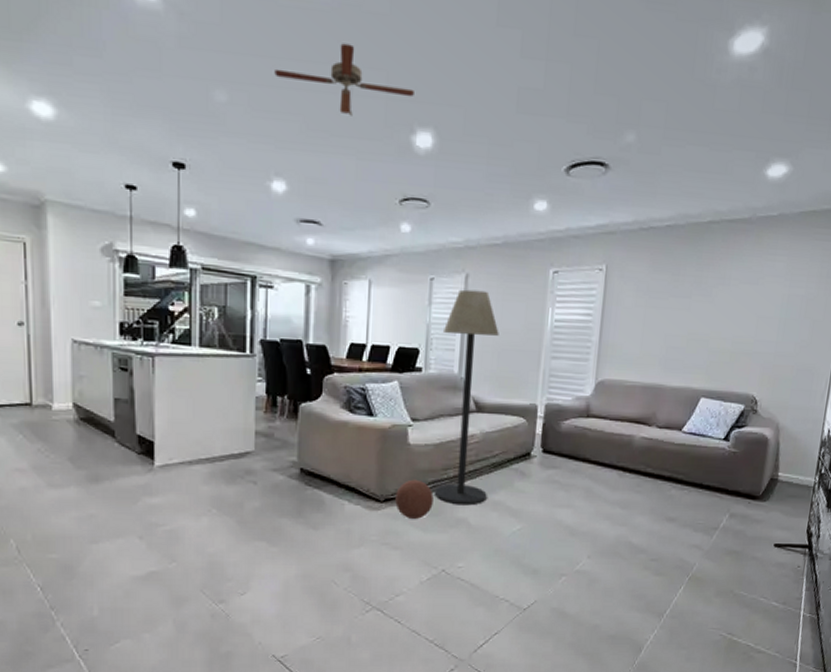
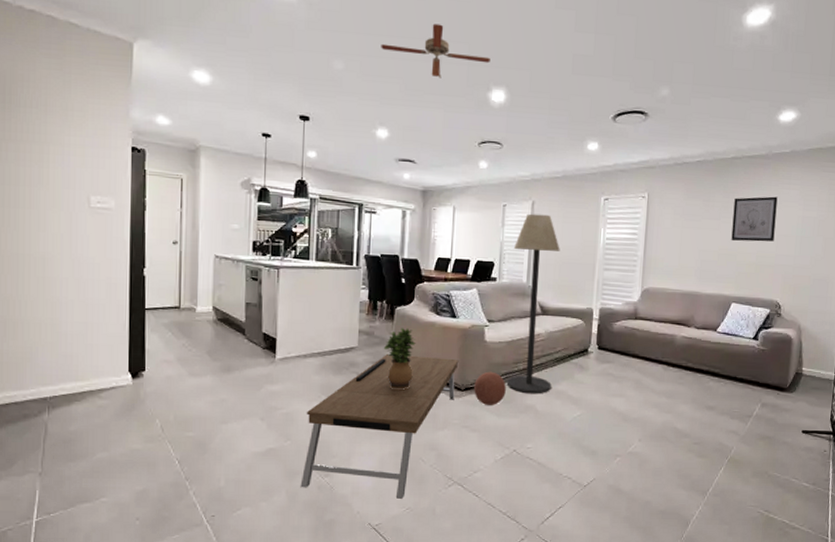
coffee table: none [190,460,377,627] -> present [300,354,459,499]
potted plant: none [287,428,325,503] -> present [384,328,416,391]
wall art: none [703,269,761,325] -> present [731,196,778,242]

